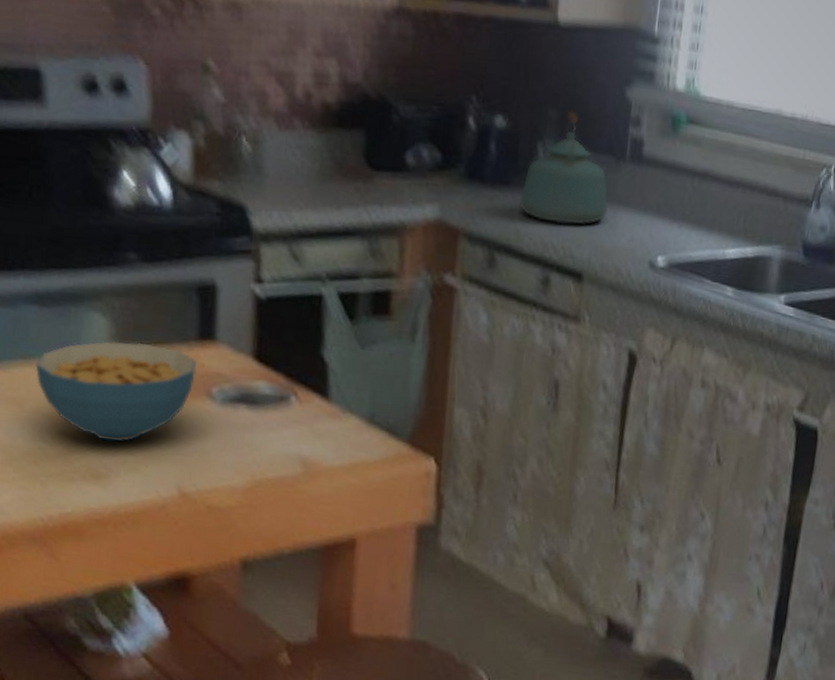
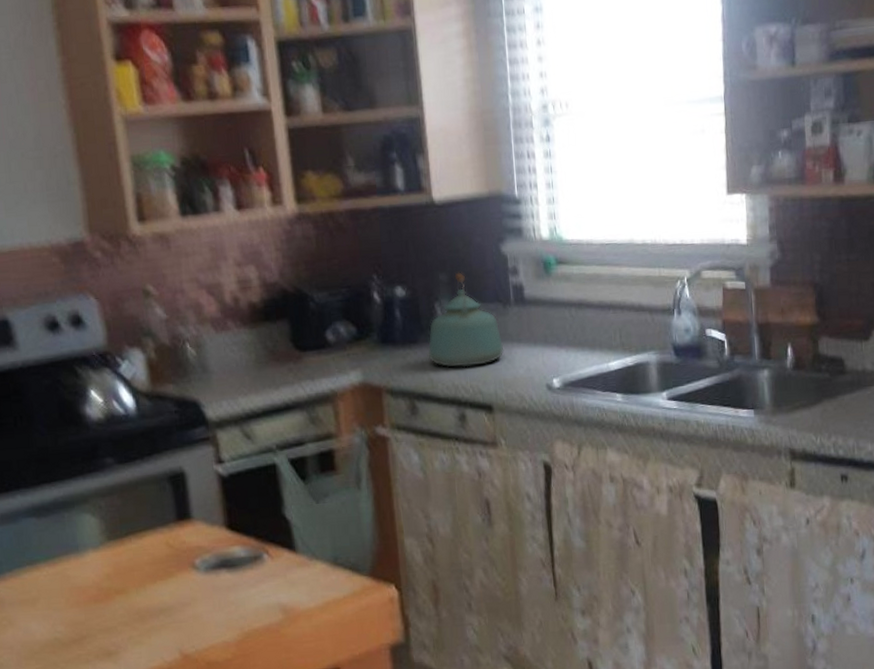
cereal bowl: present [35,341,197,442] -> none [41,532,179,623]

